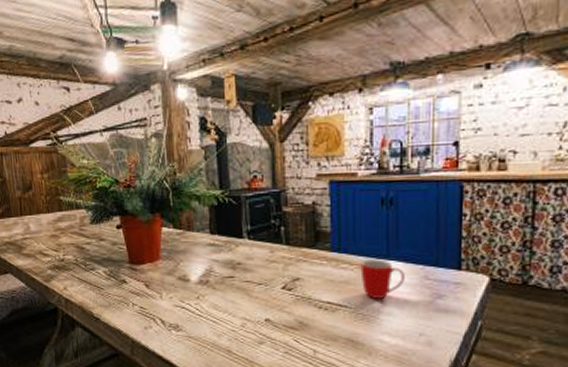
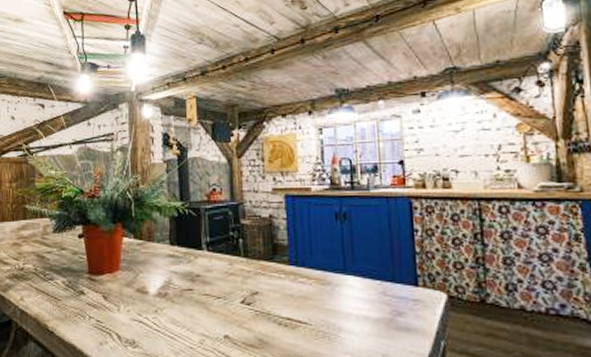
mug: present [360,259,405,299] -> none [318,274,363,315]

